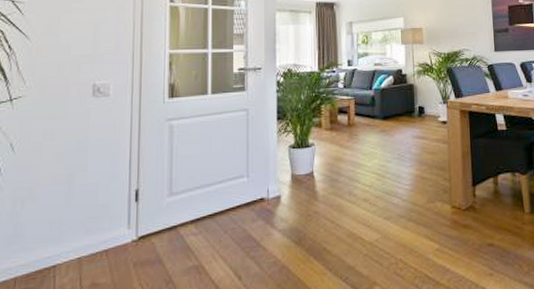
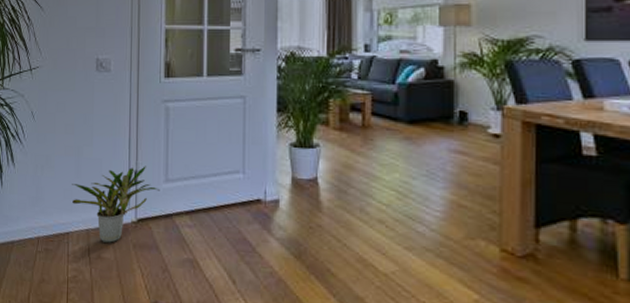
potted plant: none [61,183,163,268] -> present [72,166,160,243]

